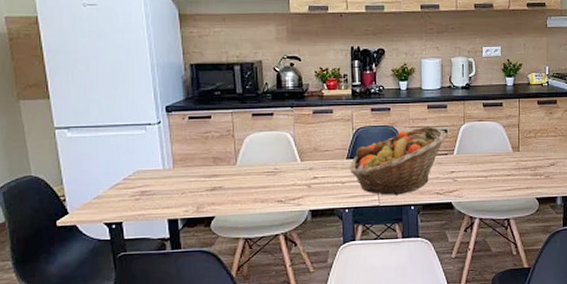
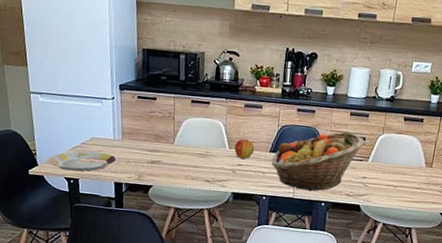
plate: none [80,186,170,214] -> present [47,150,118,172]
apple: none [307,148,330,170] -> present [234,138,255,159]

